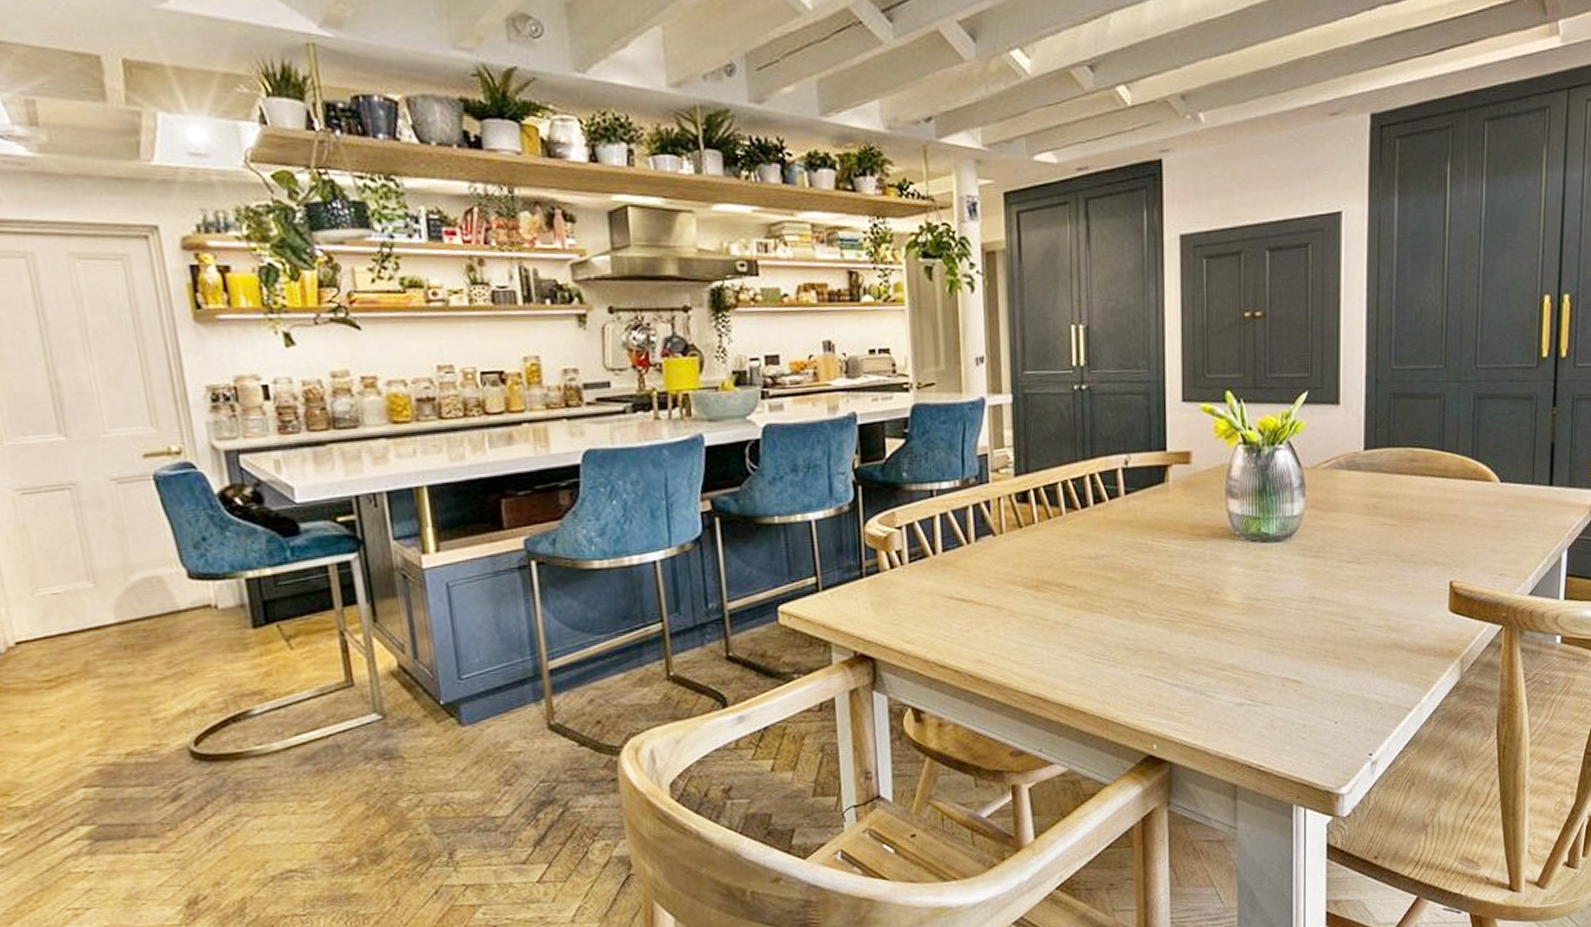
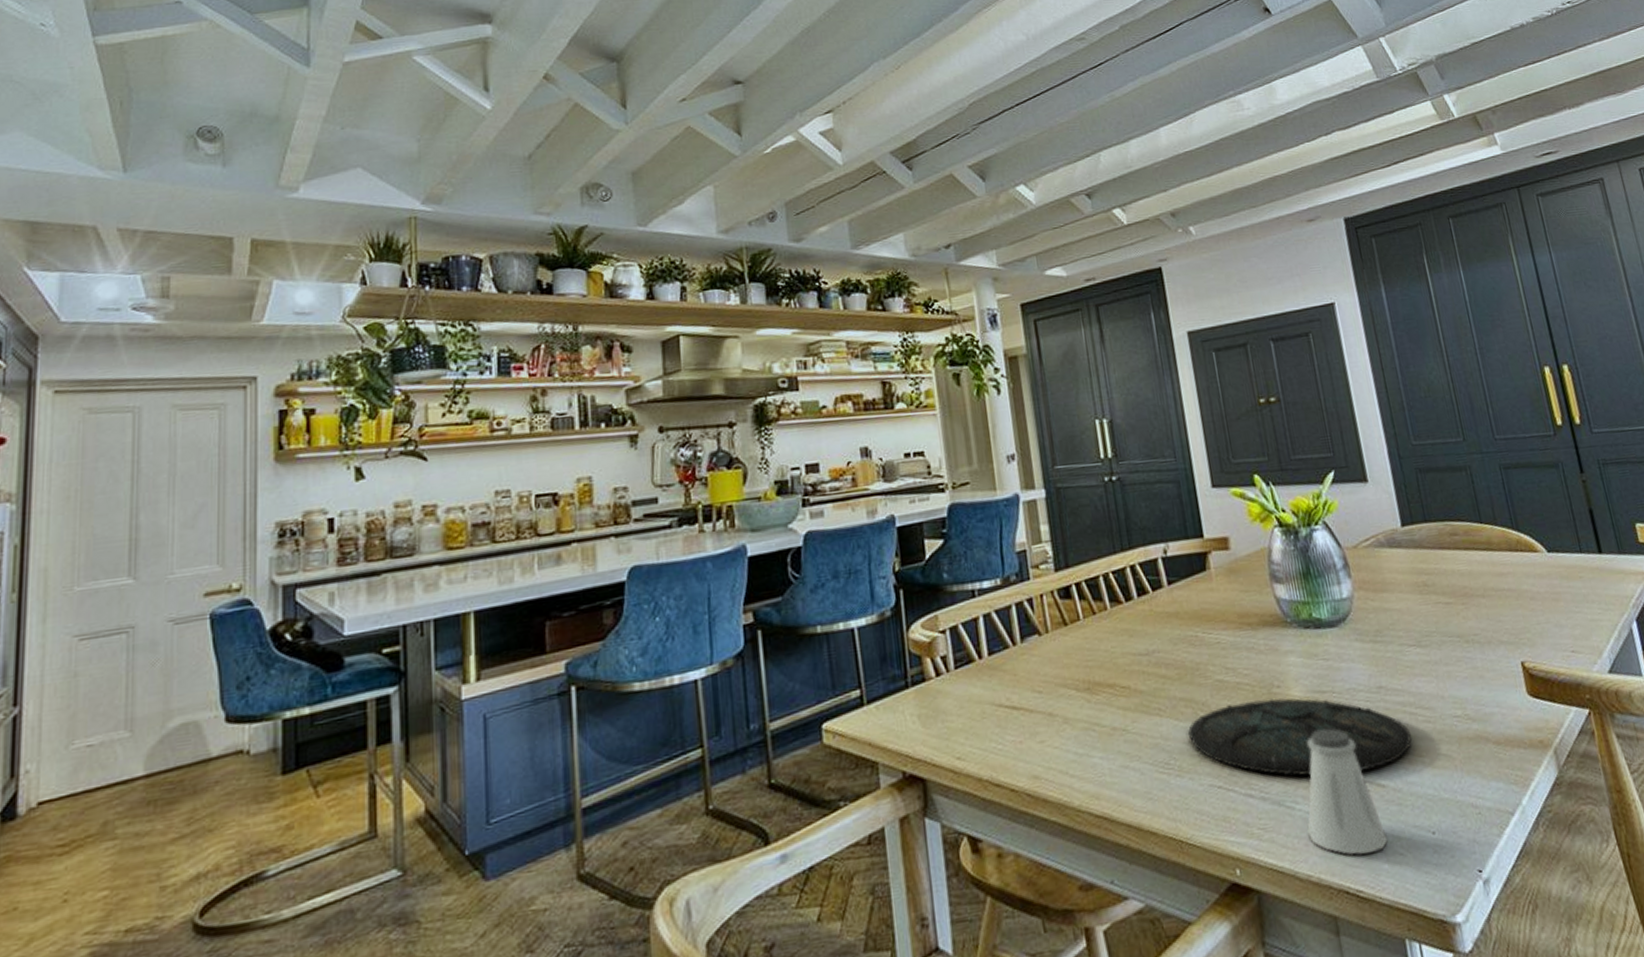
plate: none [1126,603,1334,671] -> present [1188,698,1412,776]
saltshaker: none [1223,631,1294,737] -> present [1307,729,1388,855]

